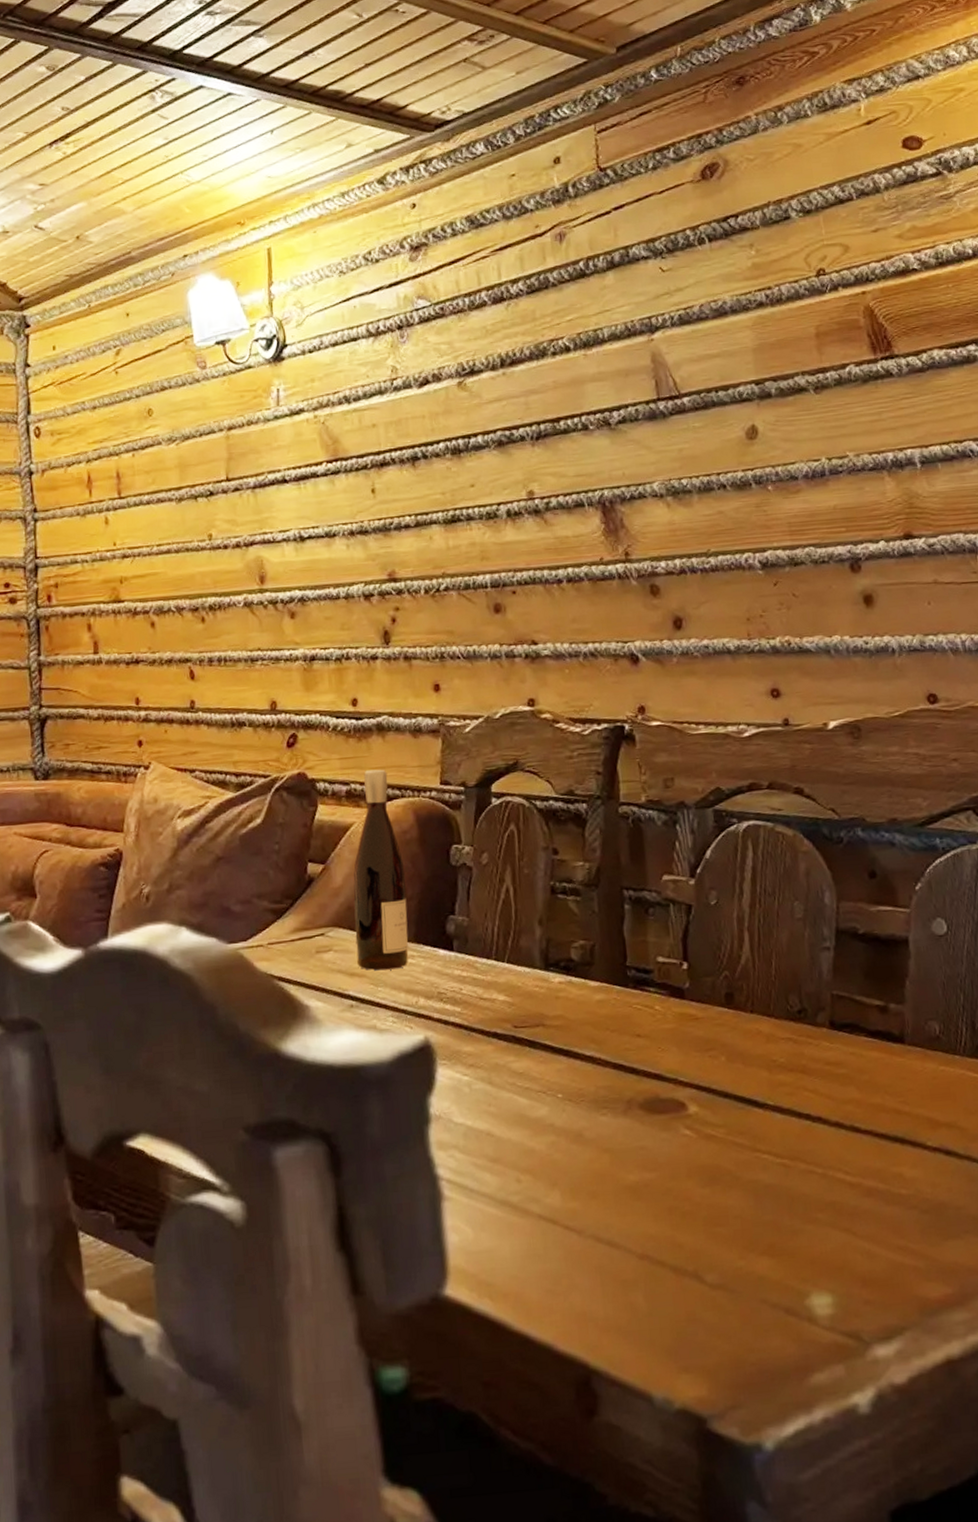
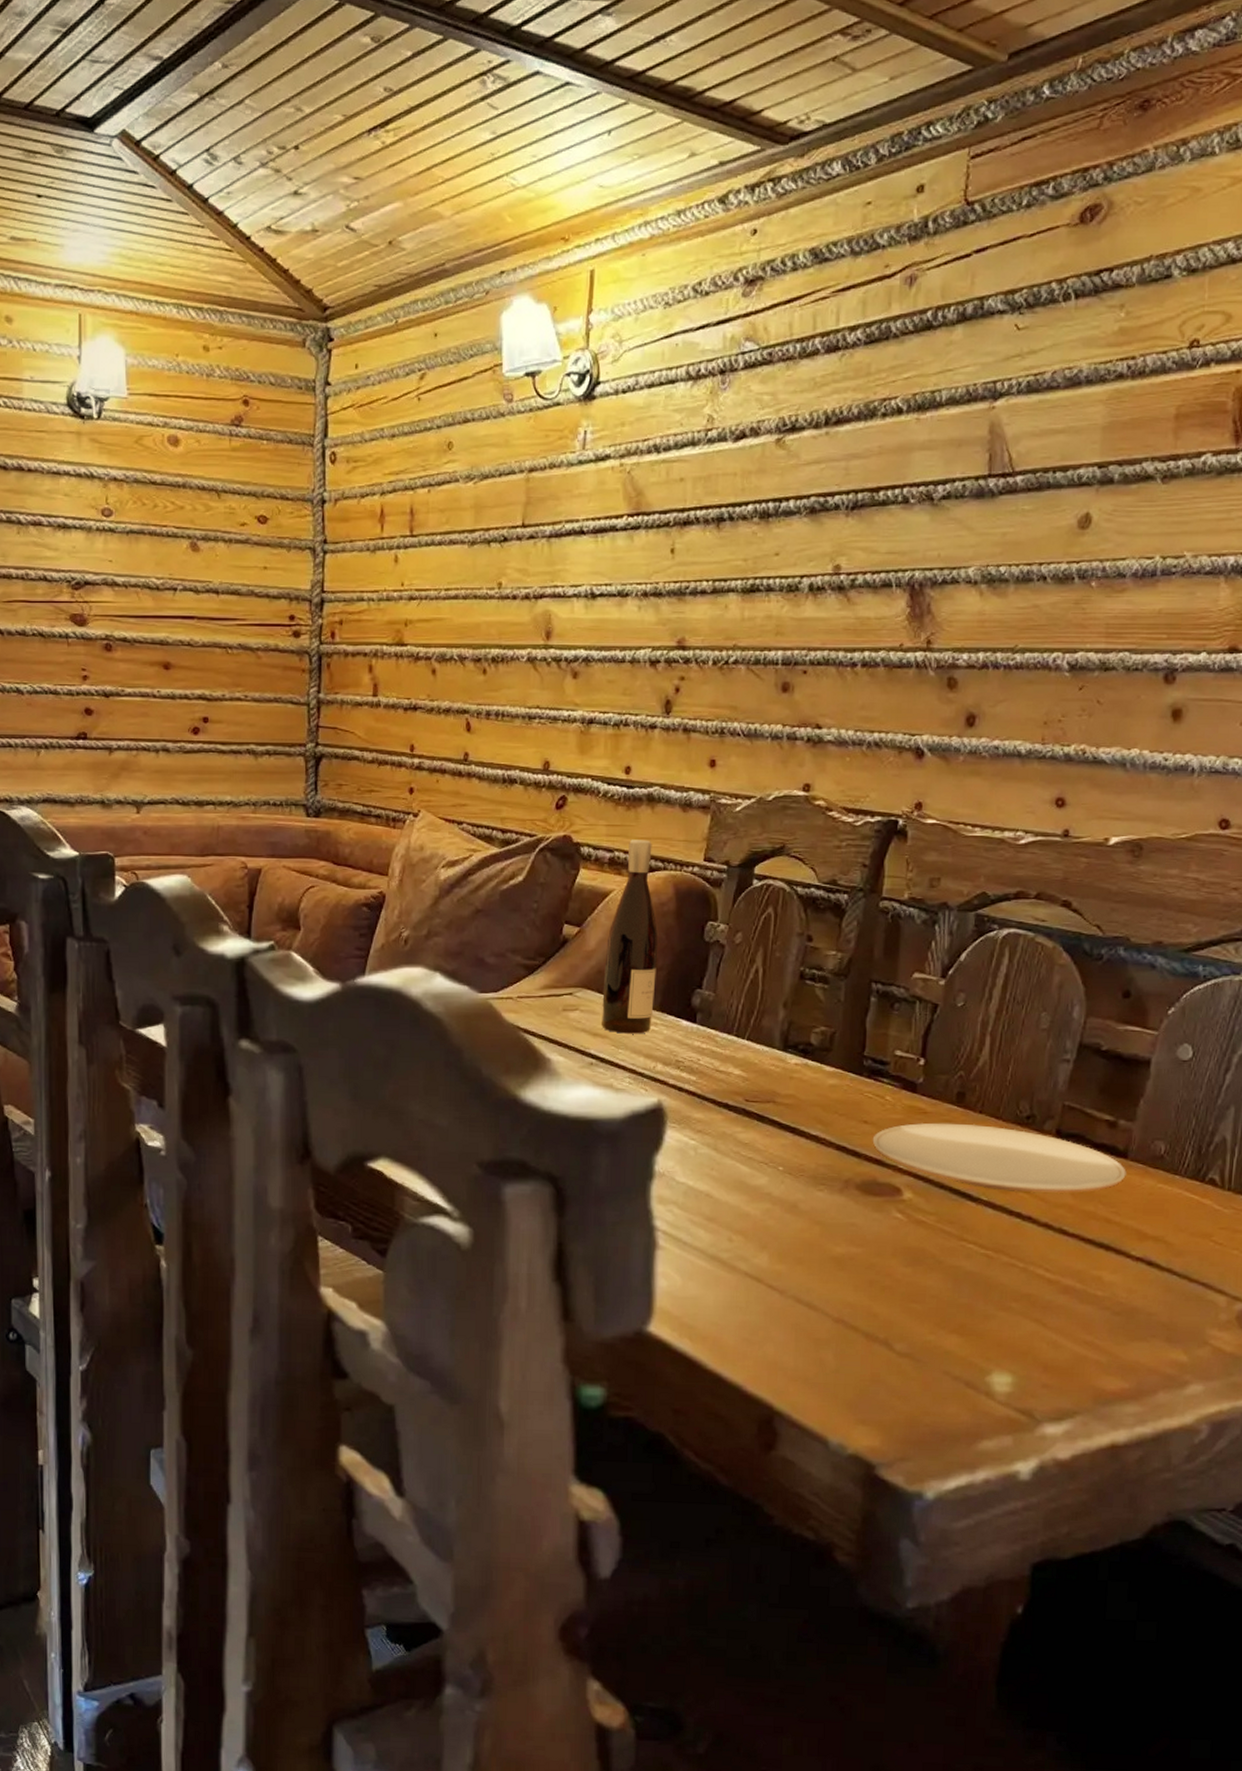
plate: none [648,1025,907,1093] -> present [872,1123,1126,1194]

